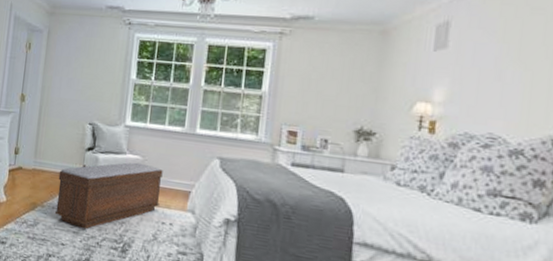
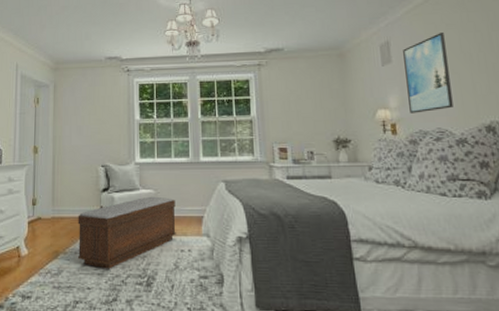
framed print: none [457,17,526,113] -> present [403,33,453,114]

